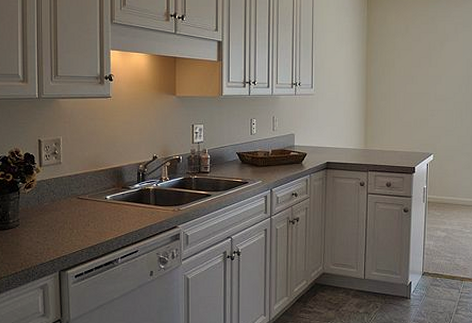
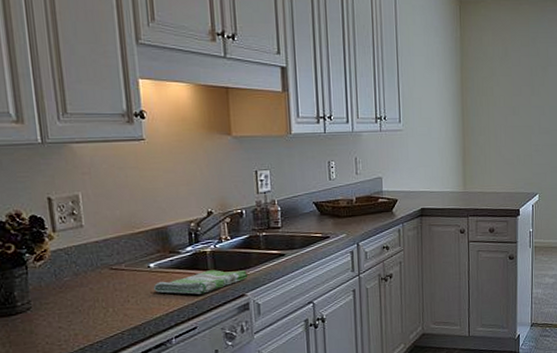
dish towel: none [107,204,181,223] -> present [153,270,248,295]

